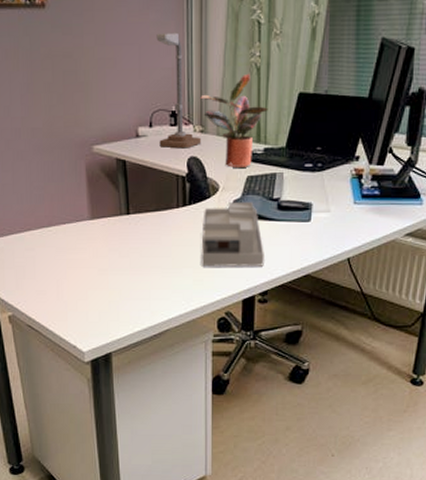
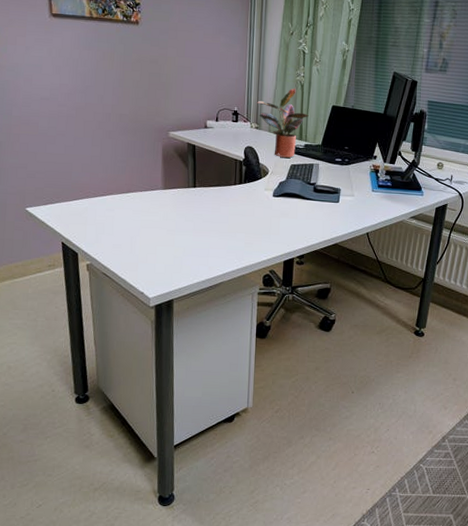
desk lamp: present [156,32,202,149] -> none [223,52,257,140]
desk organizer: present [201,202,264,267] -> none [252,184,302,235]

